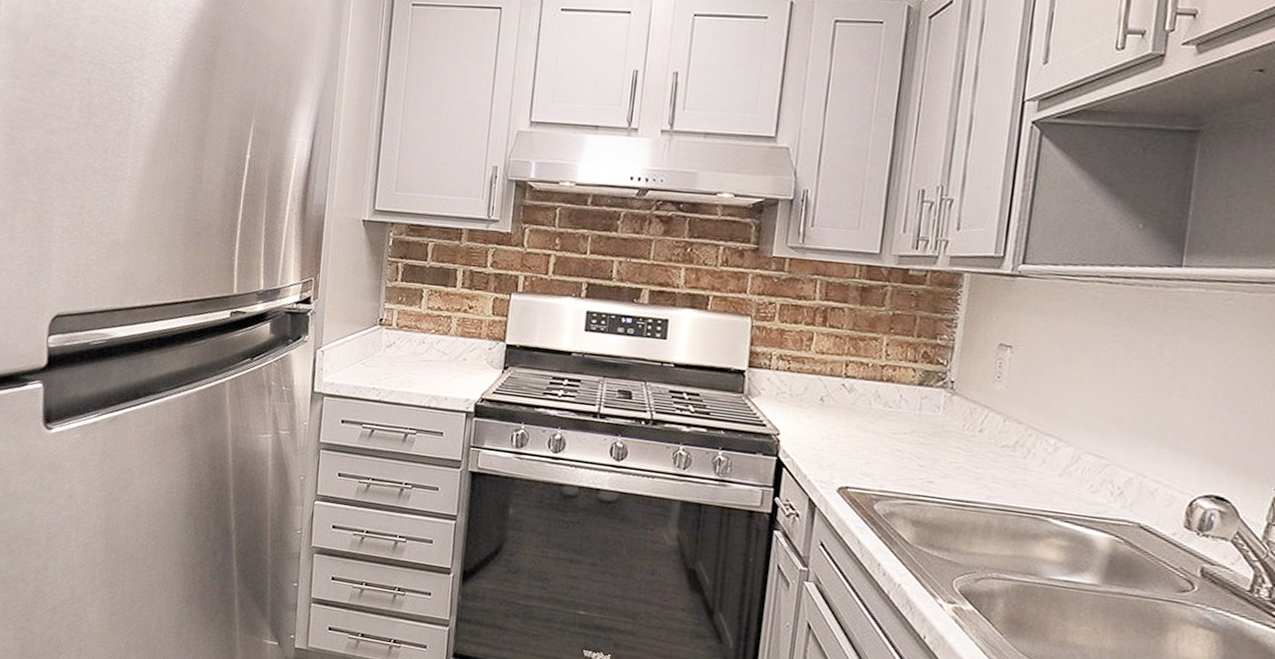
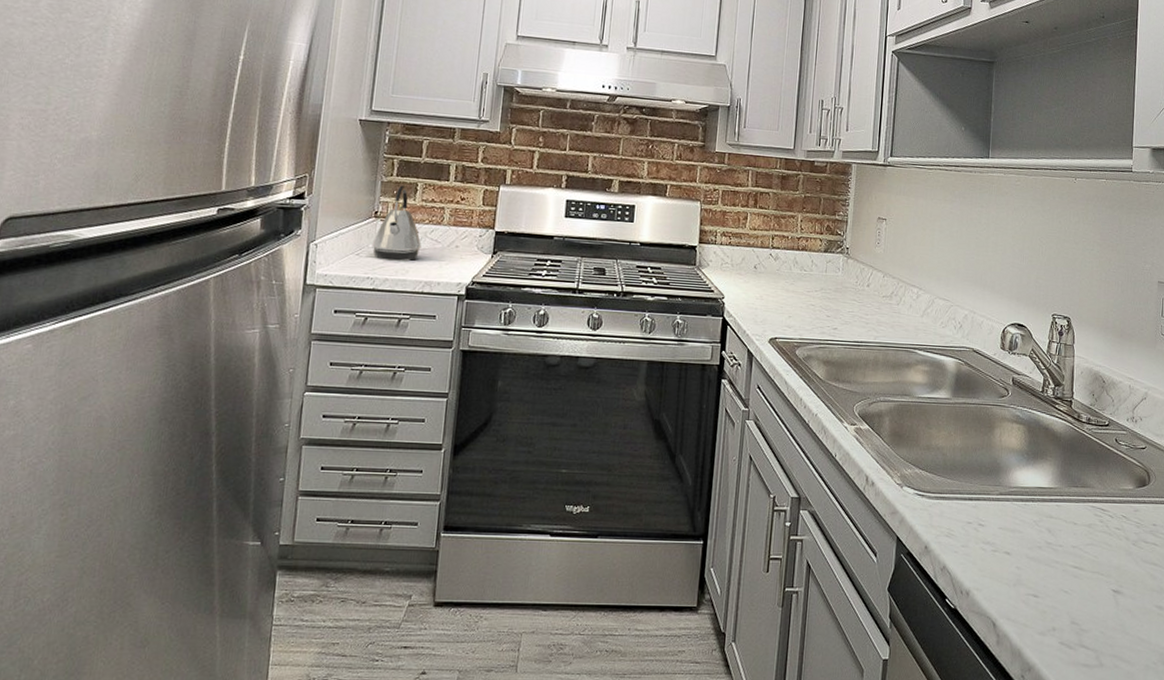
kettle: none [377,291,428,374] -> present [372,185,422,262]

